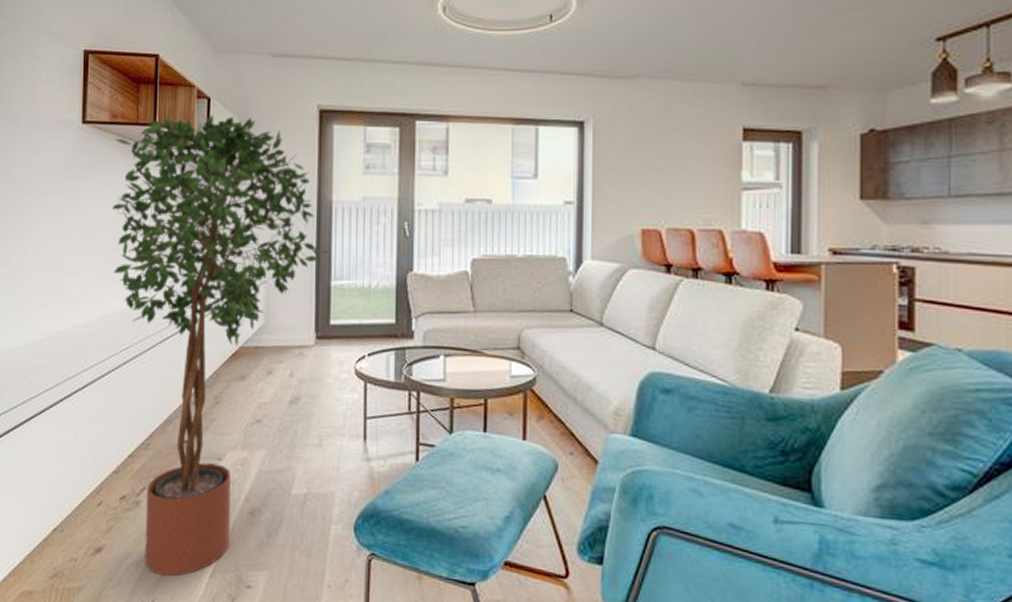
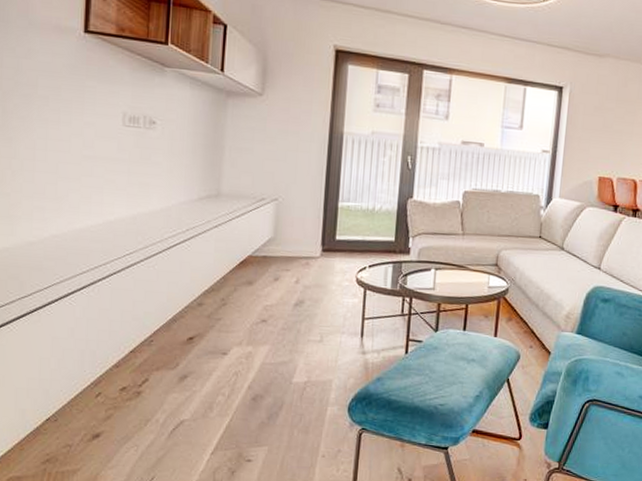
potted tree: present [112,114,331,576] -> none [117,36,339,456]

